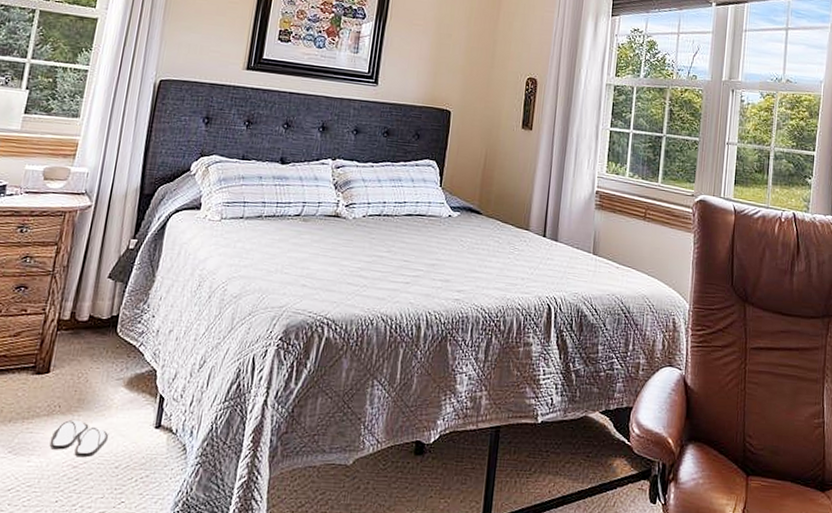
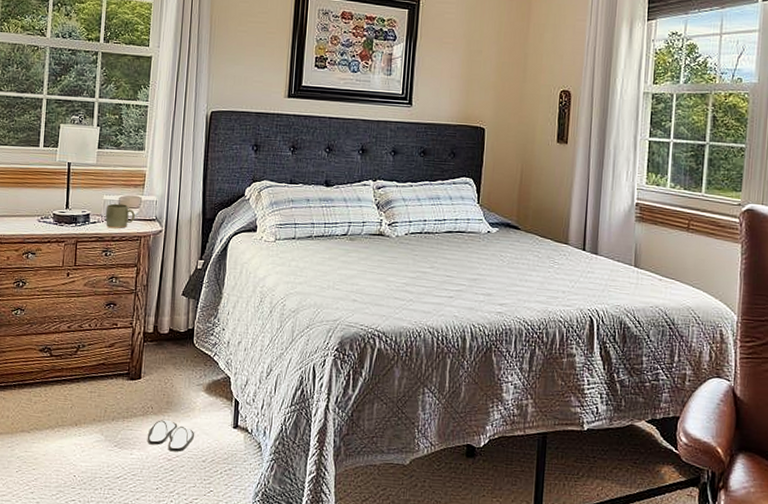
mug: none [24,174,61,202] -> present [105,203,135,229]

